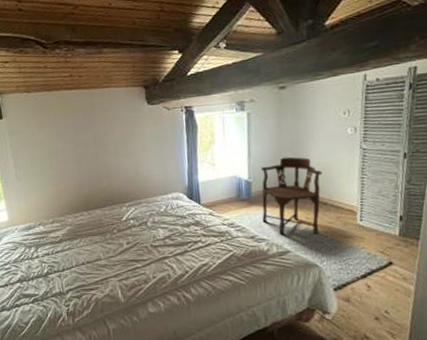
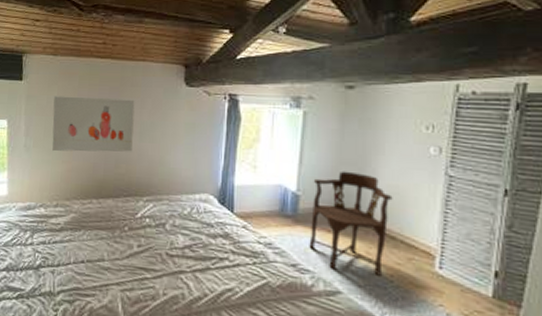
wall art: none [33,122,110,177] -> present [51,96,135,152]

